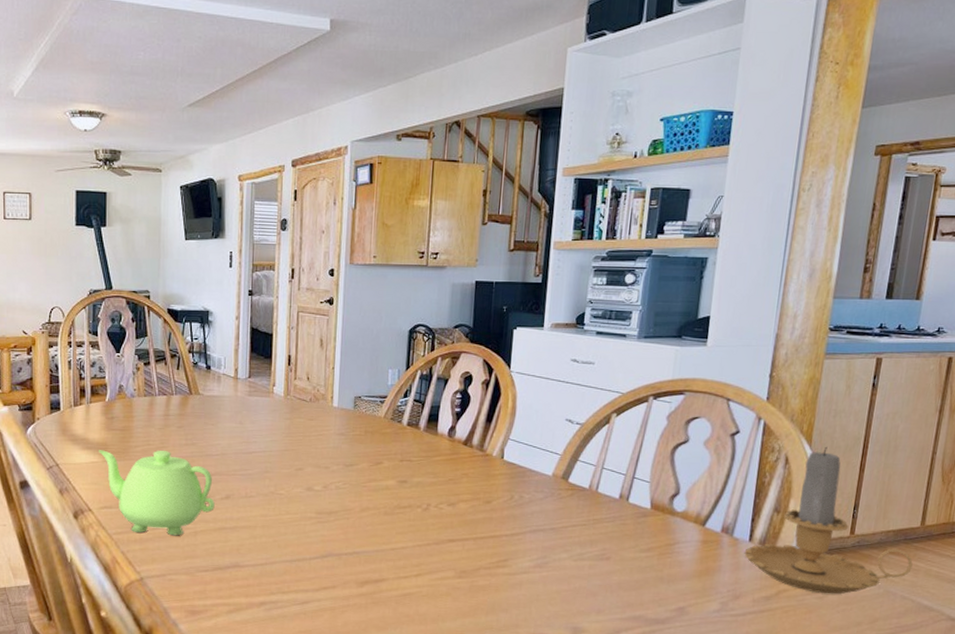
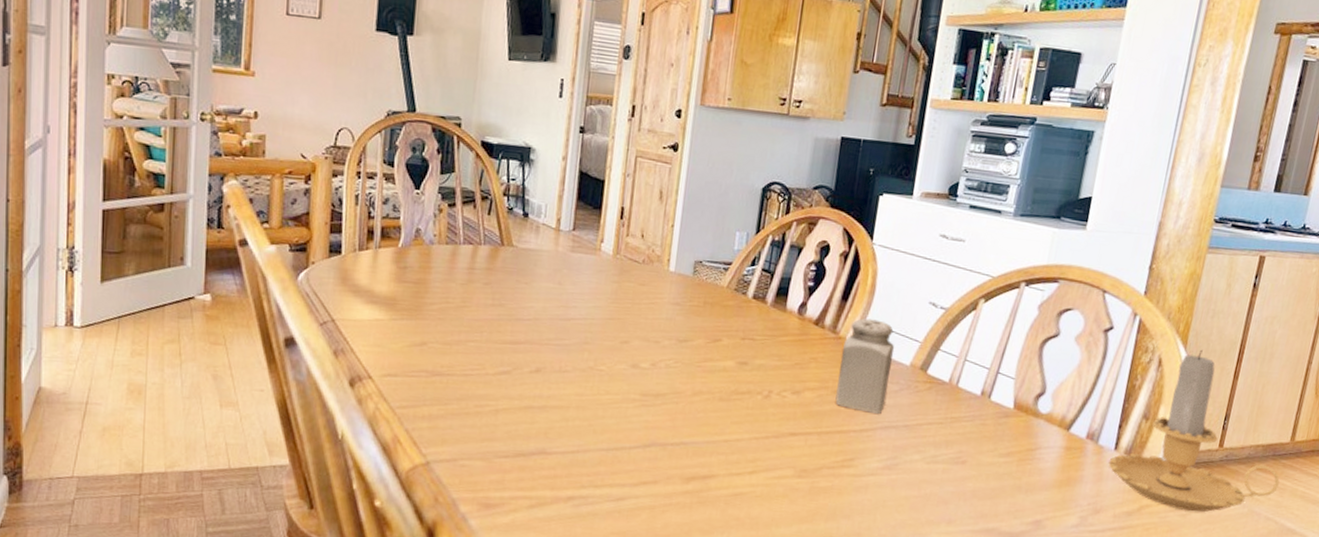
teapot: present [98,450,215,536] -> none [384,305,522,414]
salt shaker: none [487,437,538,519] -> present [835,318,895,414]

